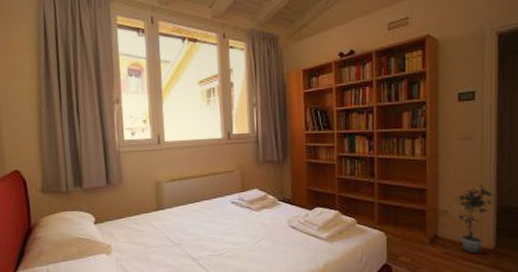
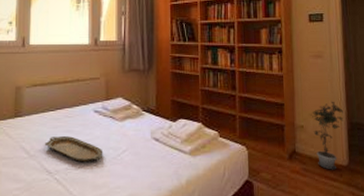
serving tray: none [186,226,243,250] -> present [44,136,103,163]

